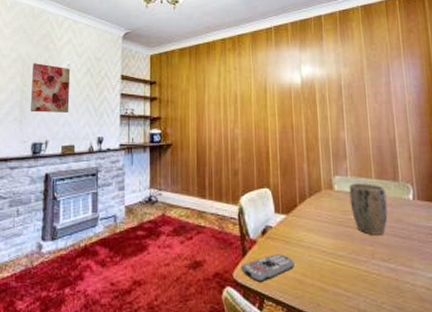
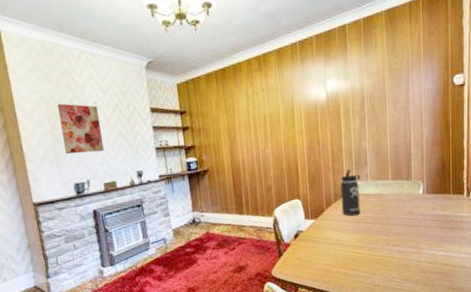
remote control: present [241,254,295,283] -> none [278,252,323,276]
thermos bottle: none [316,160,340,217] -> present [340,169,361,216]
plant pot: present [349,183,388,235] -> none [369,185,401,227]

